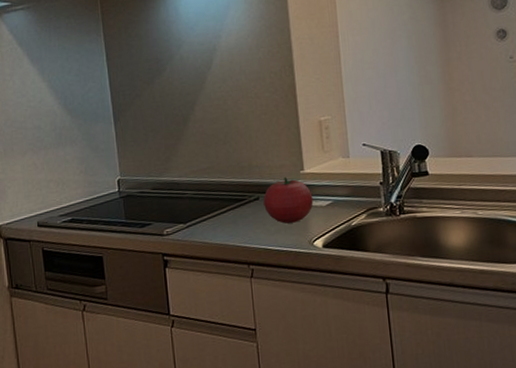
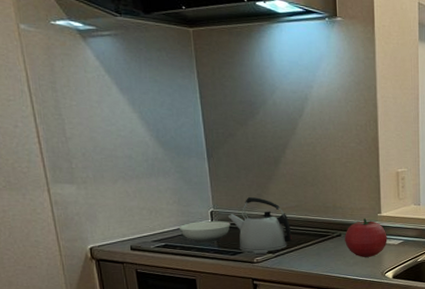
bowl: none [85,189,138,216] -> present [179,221,231,244]
kettle: none [135,160,205,225] -> present [227,196,292,254]

